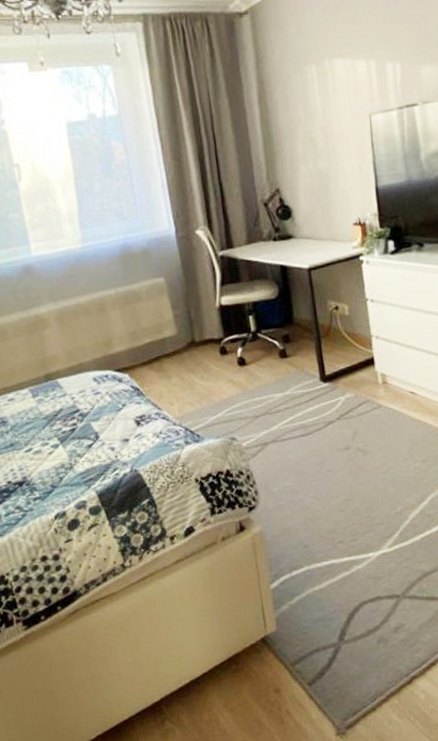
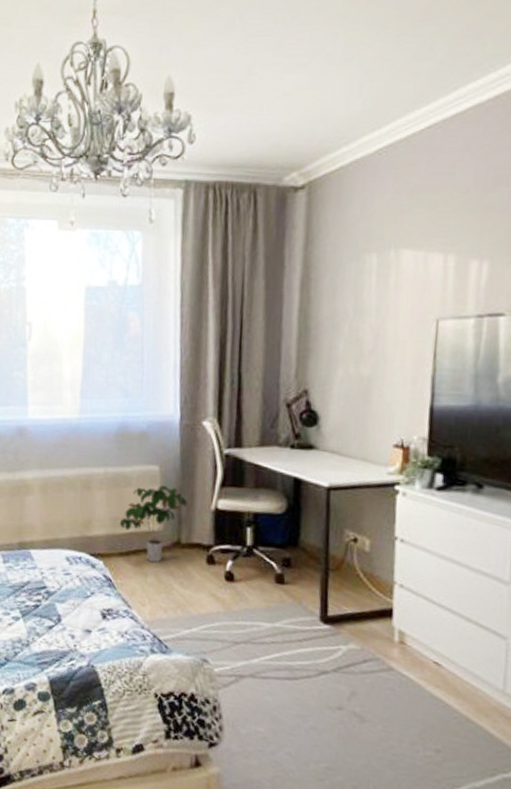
potted plant: none [137,294,195,365] -> present [119,485,187,563]

